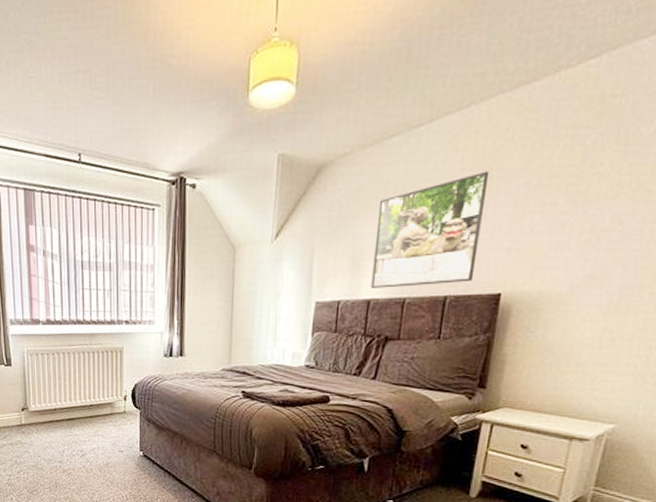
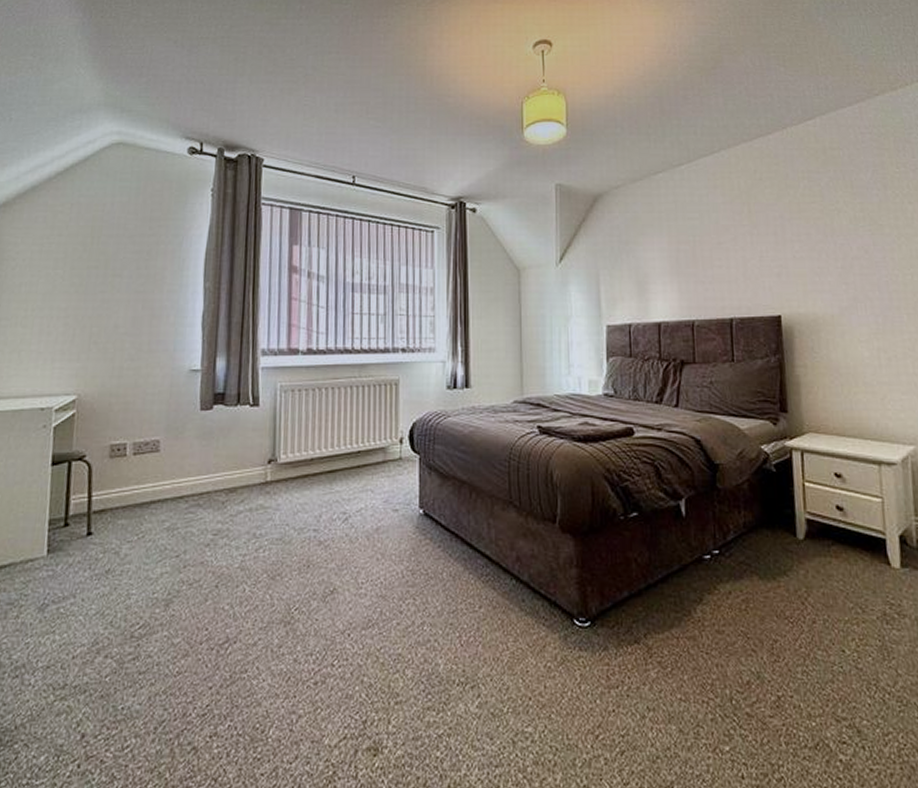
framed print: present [371,171,490,288] -> none [655,205,754,311]

